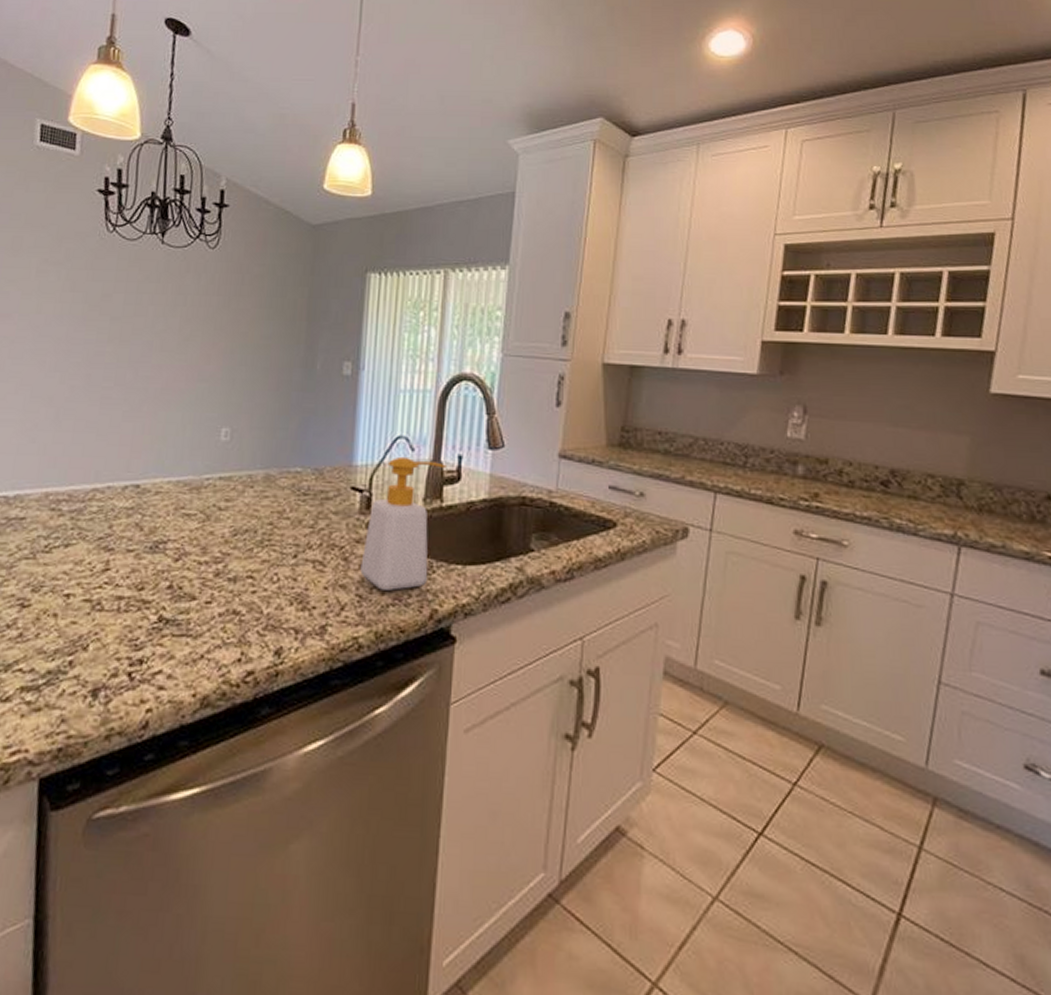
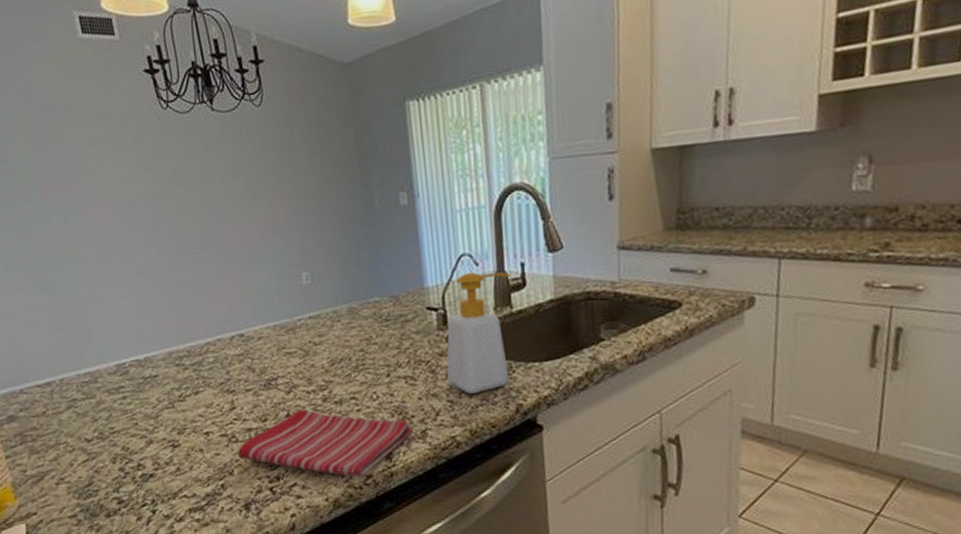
dish towel: none [99,580,311,671] -> present [238,408,413,477]

